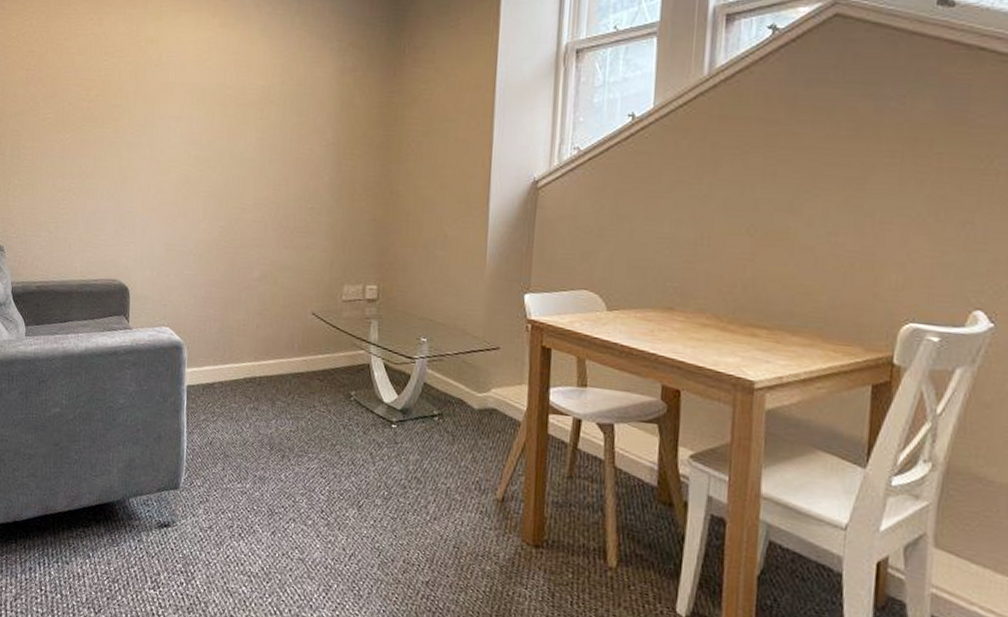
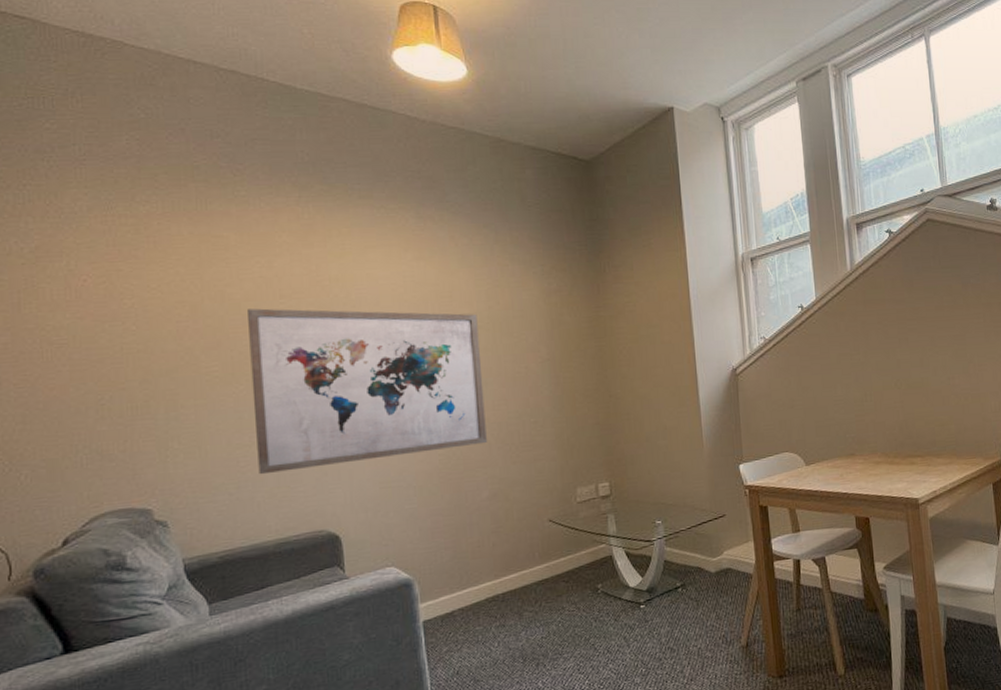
wall art: none [73,63,270,223] -> present [248,308,487,475]

